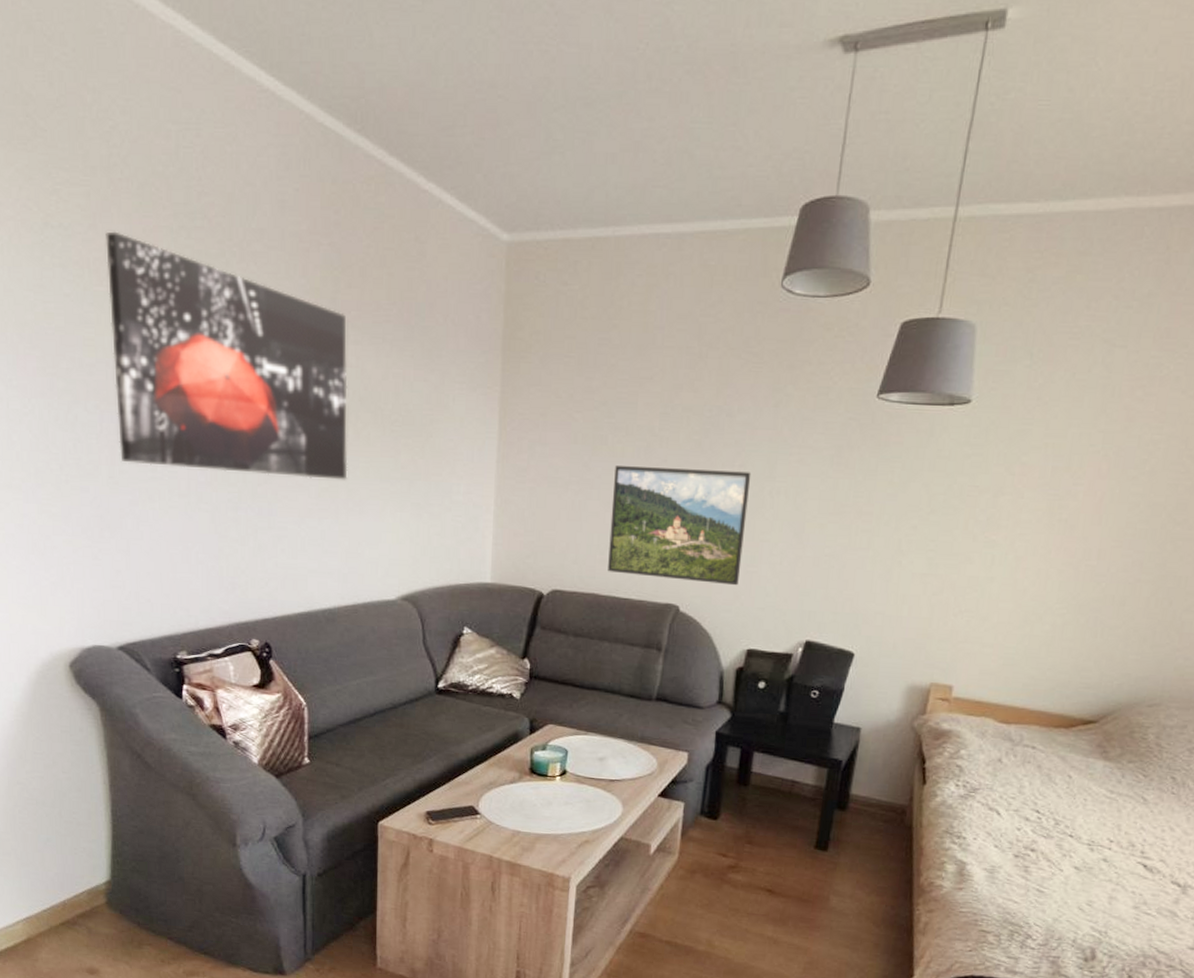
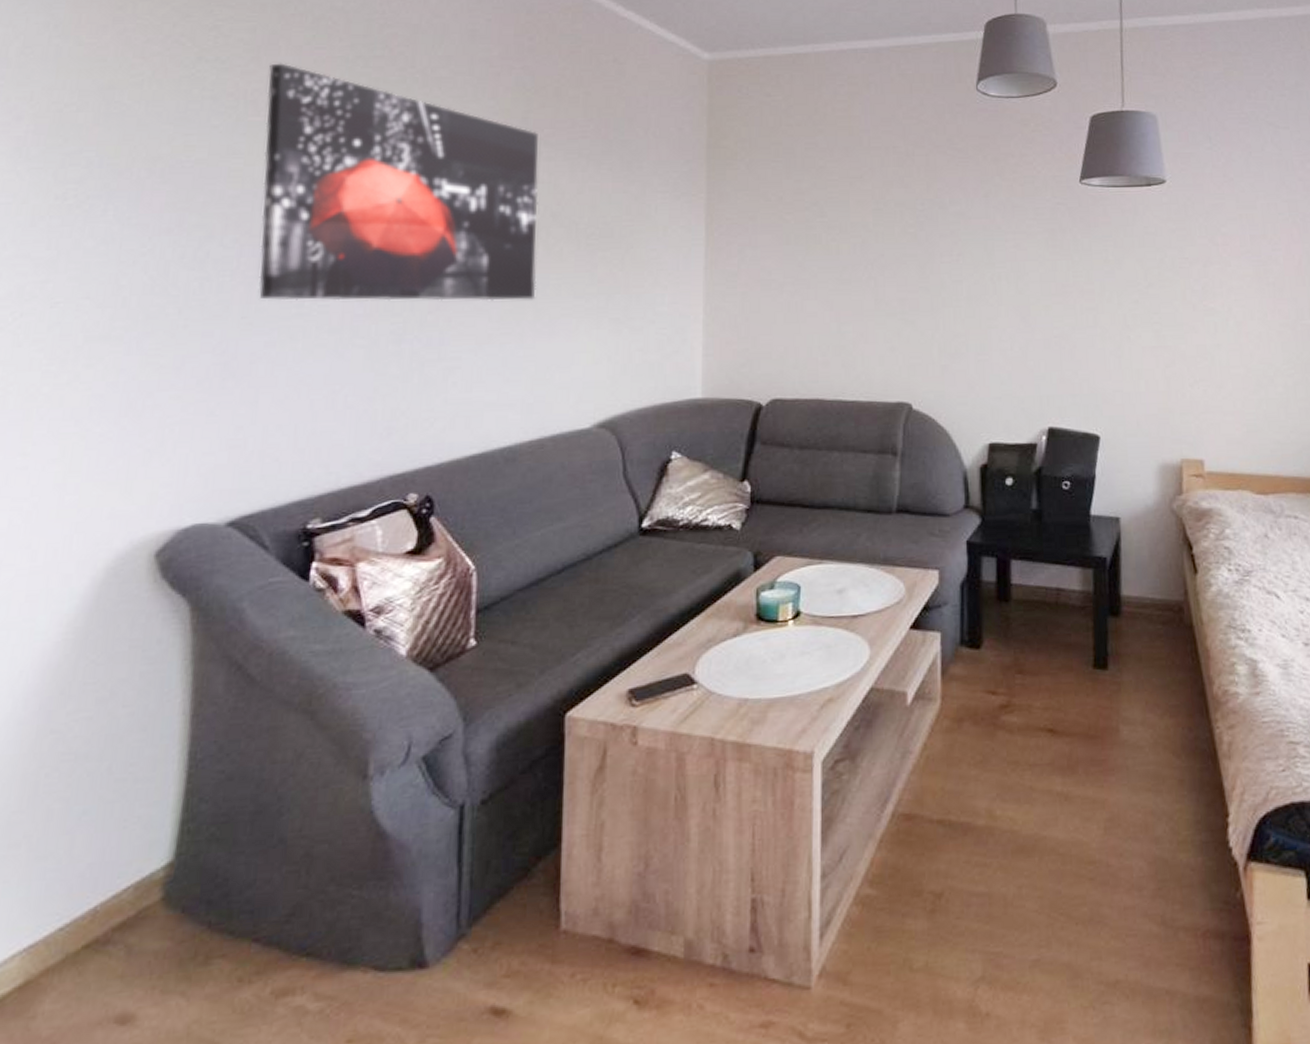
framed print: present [608,466,751,586] -> none [830,260,972,377]

